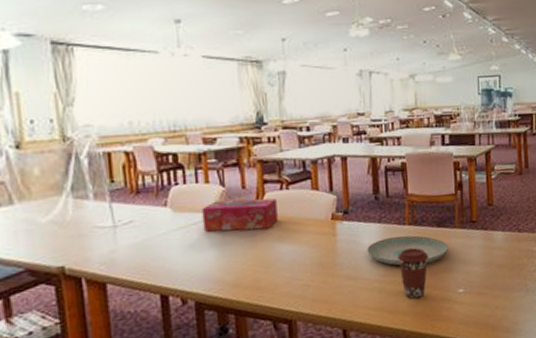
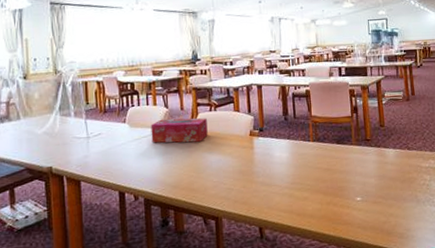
plate: present [367,235,449,266] -> none [278,150,347,176]
coffee cup: present [397,248,429,299] -> none [304,161,331,204]

